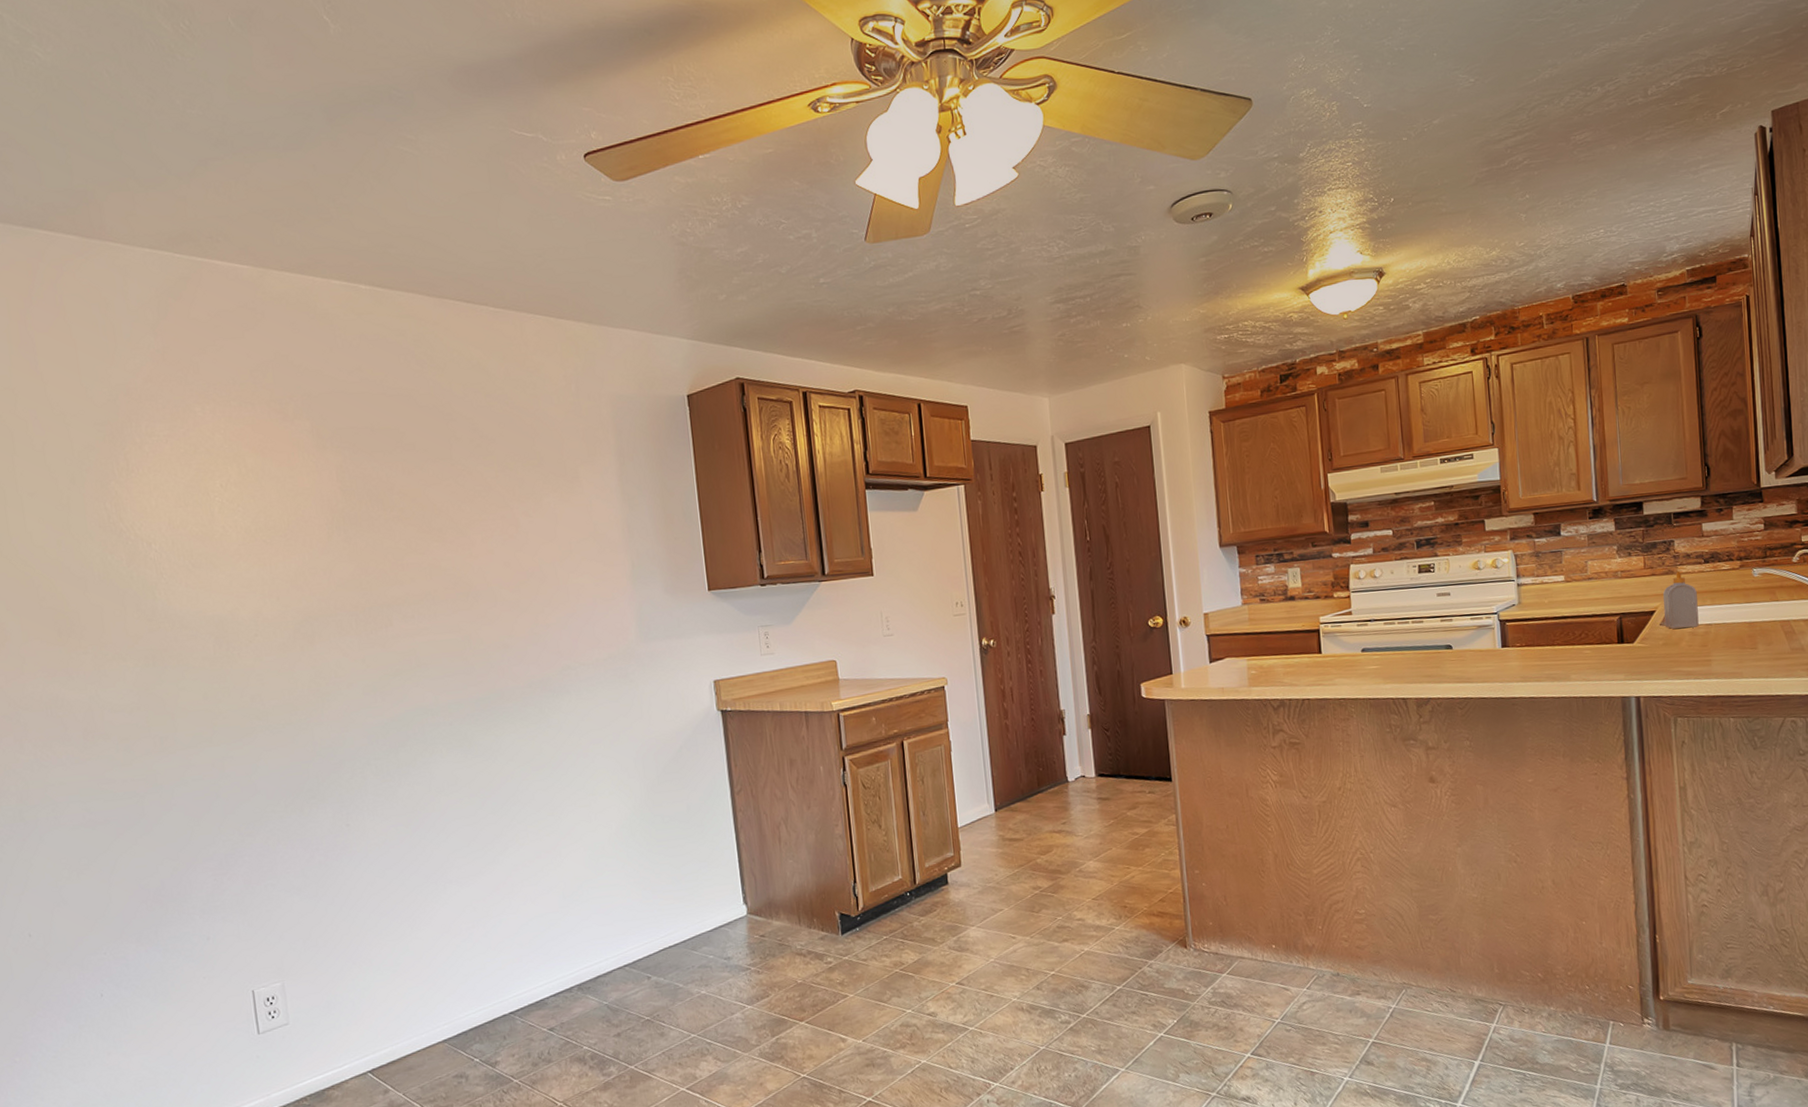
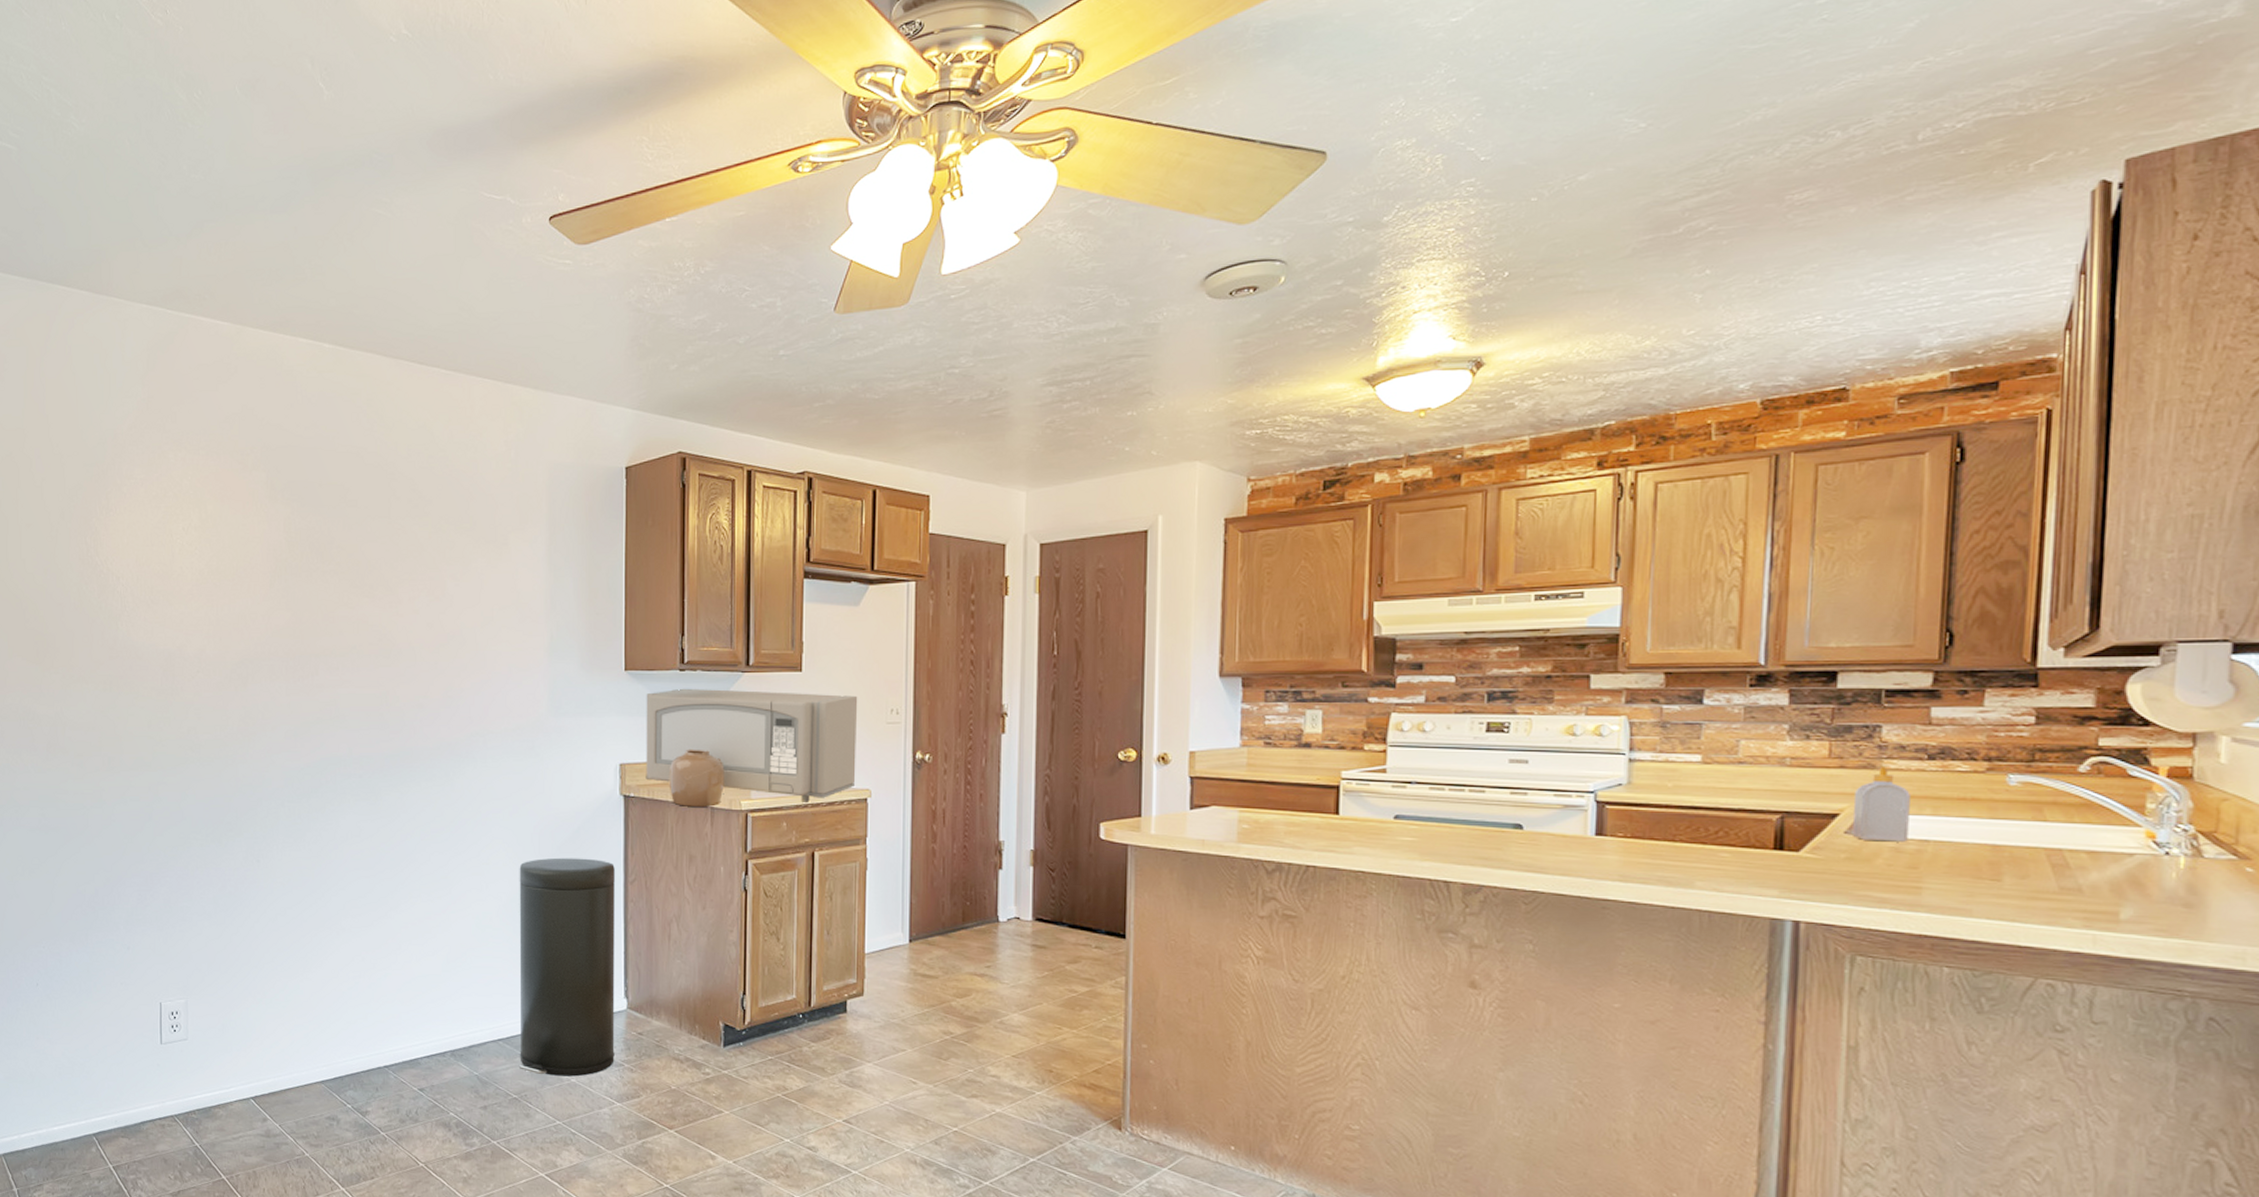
pedal bin: none [626,775,741,993] -> present [519,857,615,1077]
microwave: none [731,593,932,697] -> present [646,689,858,802]
decorative jar: none [761,658,816,714] -> present [668,749,726,807]

